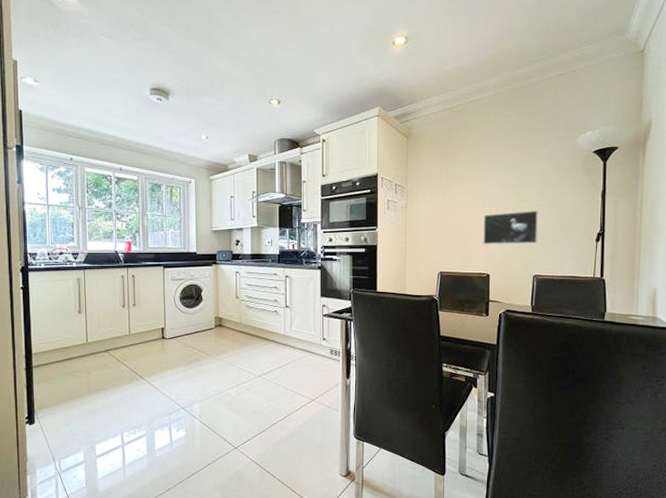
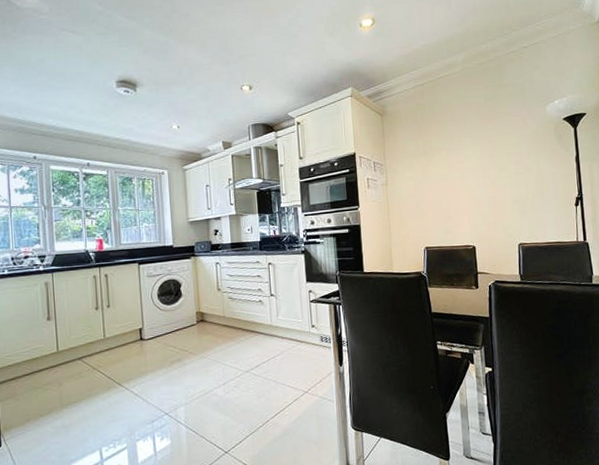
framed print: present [482,211,539,244] -> none [464,179,520,217]

